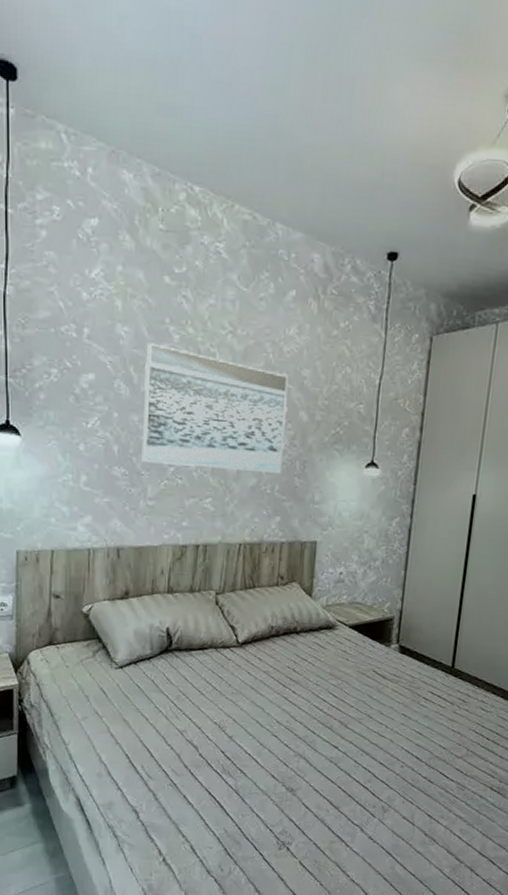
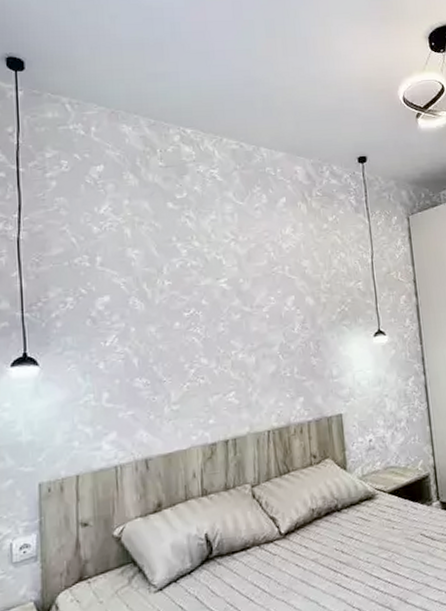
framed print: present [141,343,288,474] -> none [157,260,298,370]

